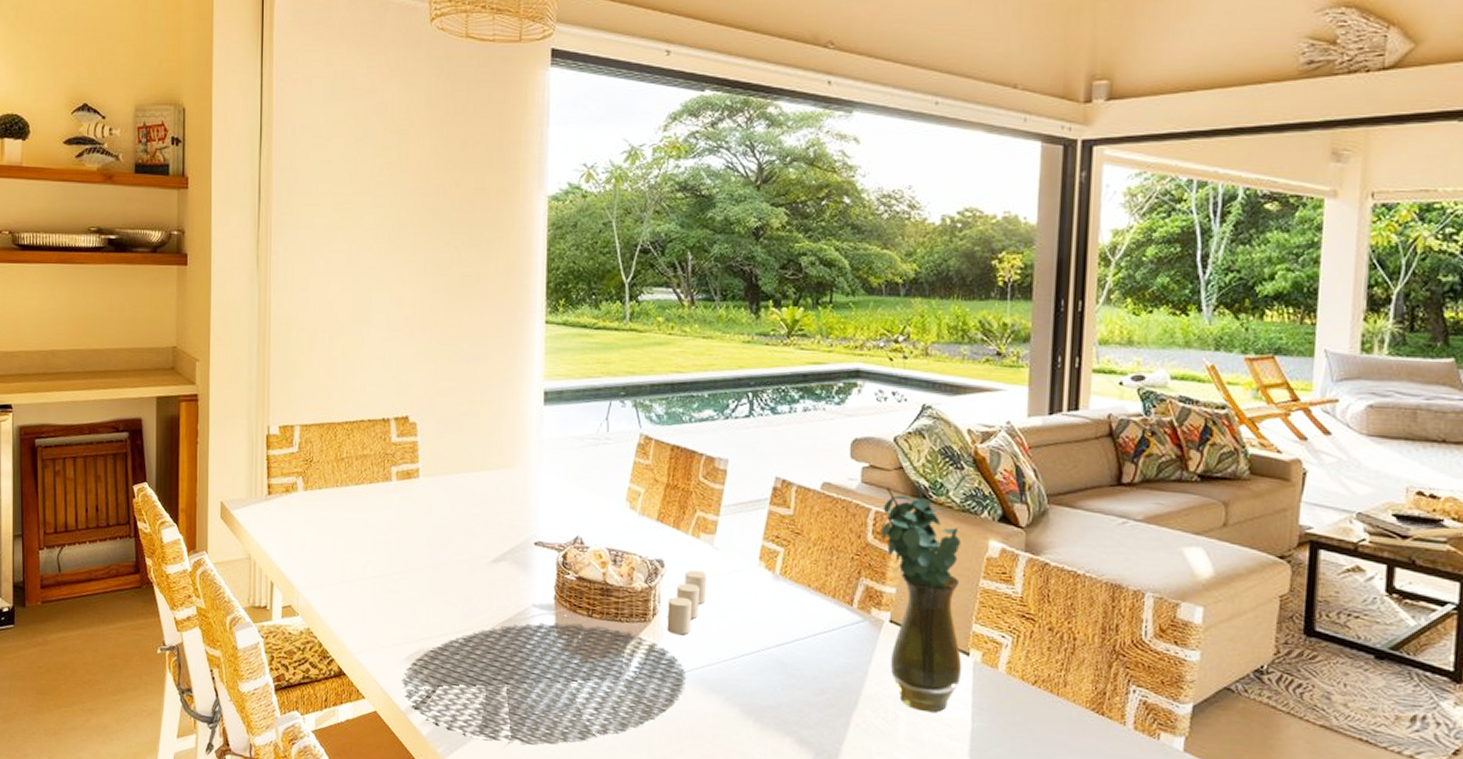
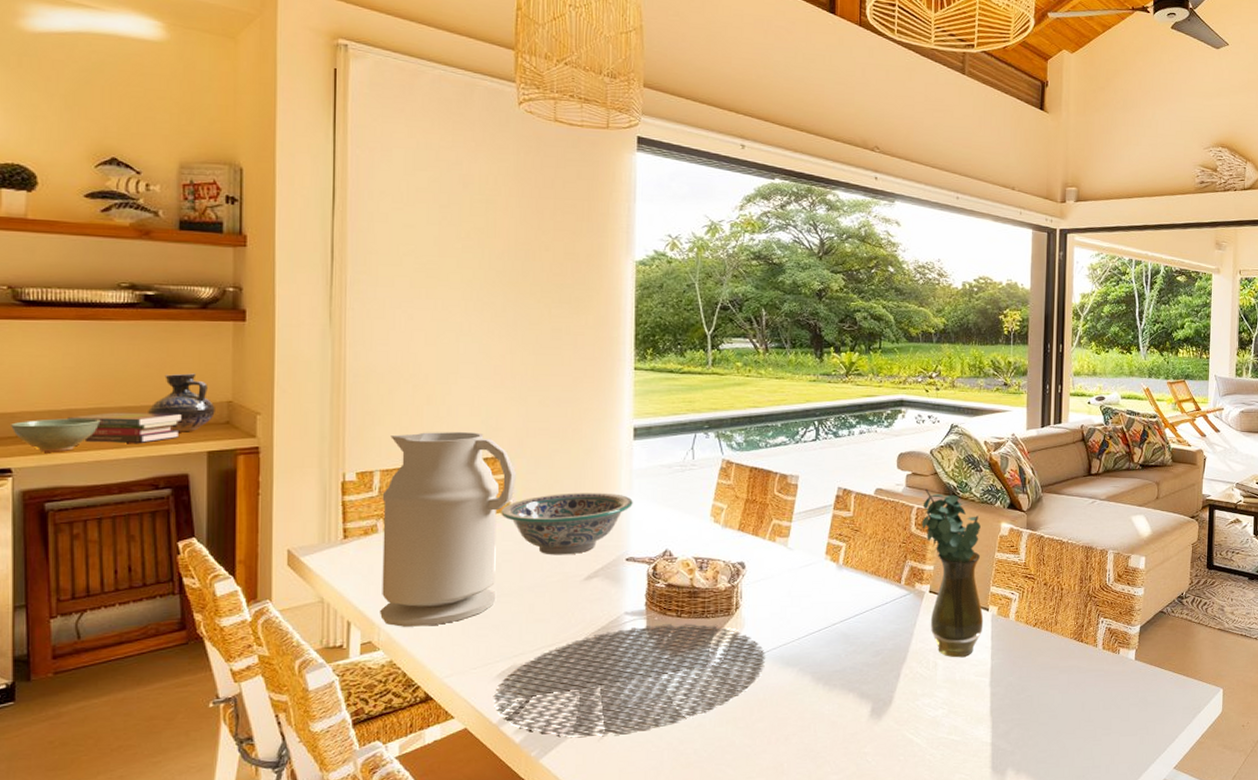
bowl: none [11,358,76,391] -> present [11,418,101,452]
books: none [52,354,137,386] -> present [68,412,182,443]
ceramic jug: none [111,317,163,377] -> present [148,373,215,432]
water jug: none [299,386,426,596] -> present [380,431,517,627]
decorative bowl: none [410,462,543,533] -> present [501,492,633,555]
candle: present [667,570,708,635] -> none [748,568,783,623]

